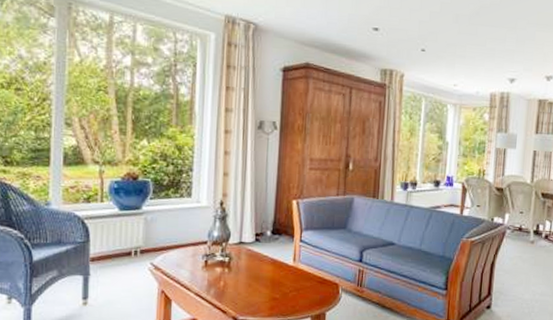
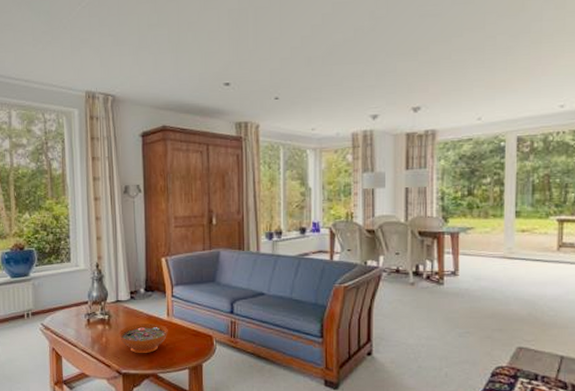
decorative bowl: none [239,268,293,300] -> present [119,324,168,354]

